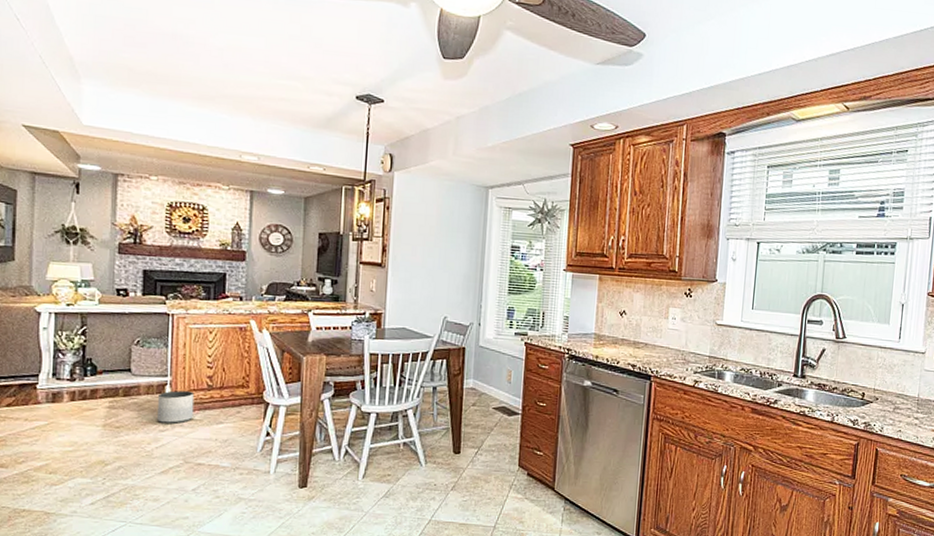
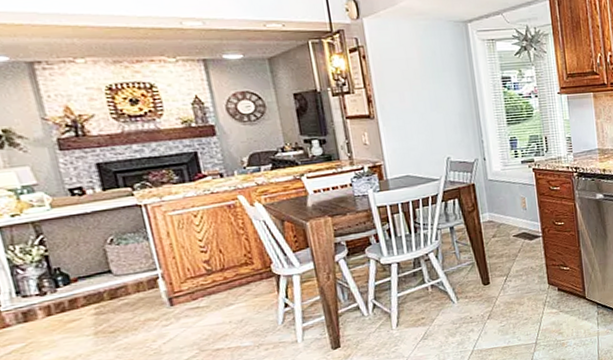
planter: present [157,390,195,424] -> none [151,280,199,318]

